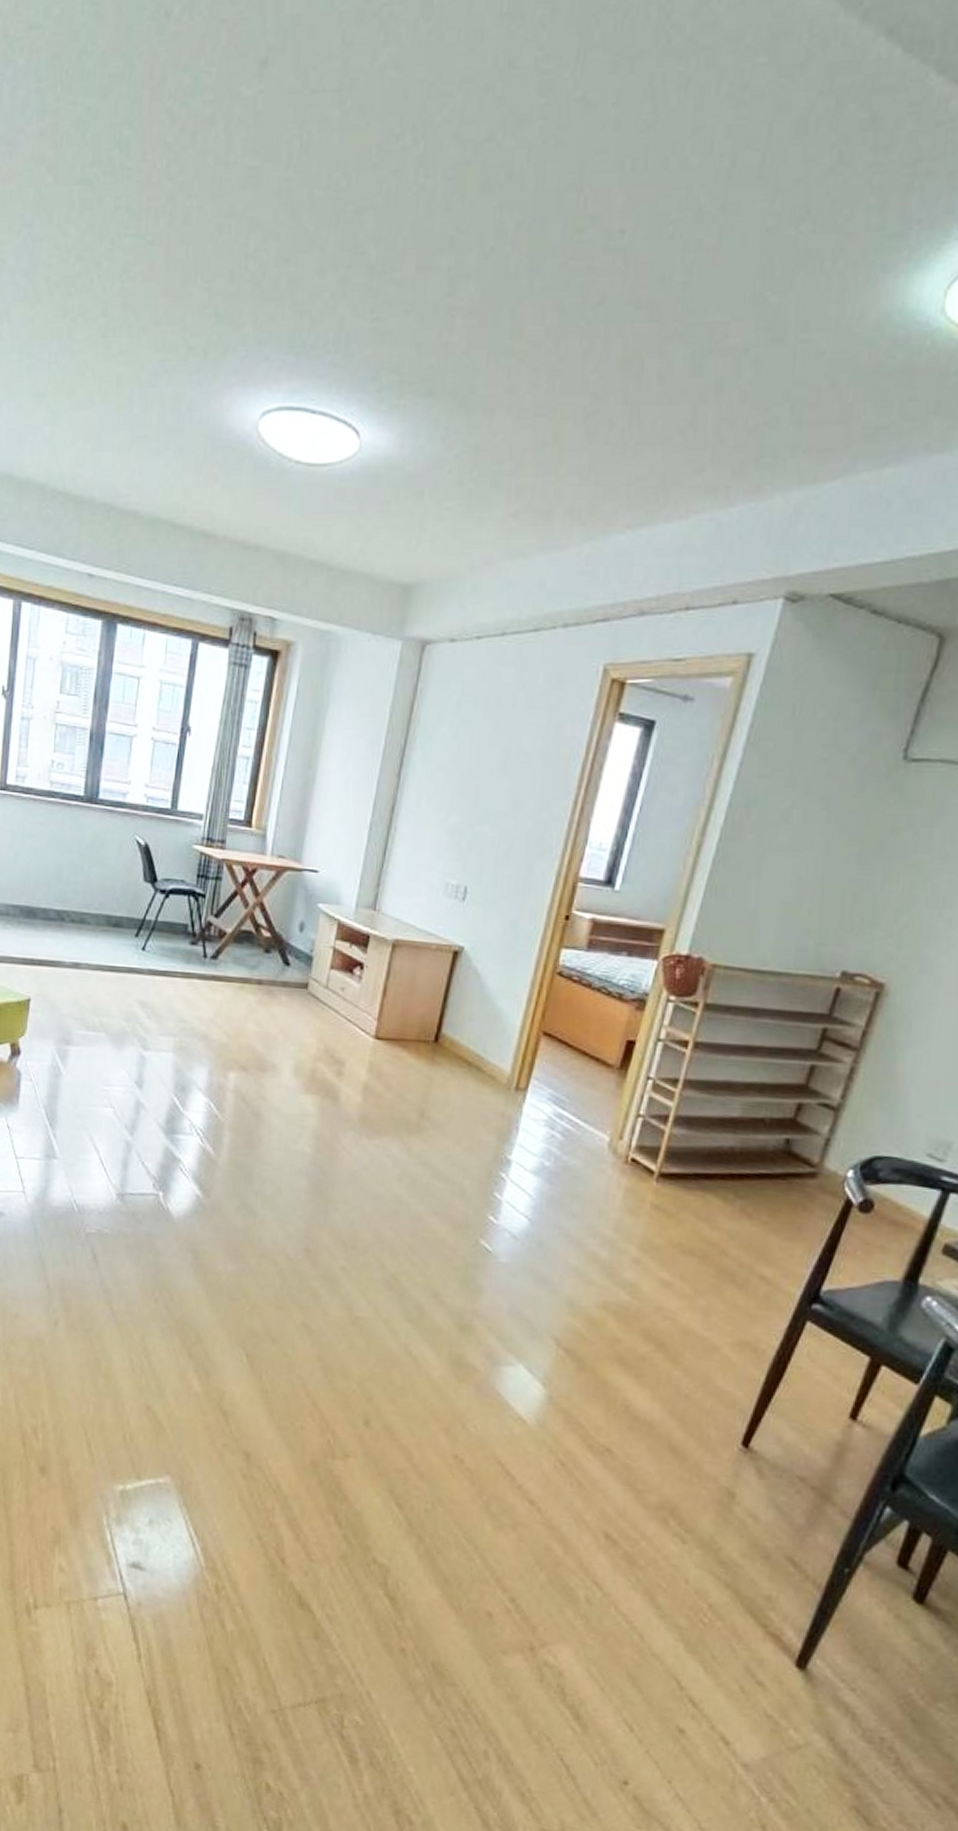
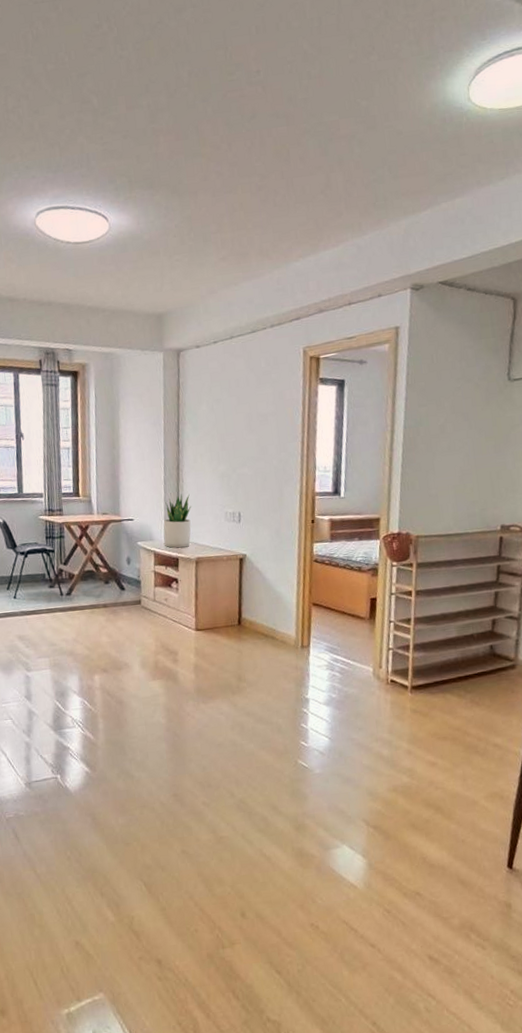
planter: none [354,847,402,922] -> present [163,494,191,548]

